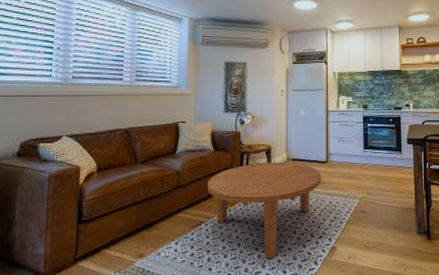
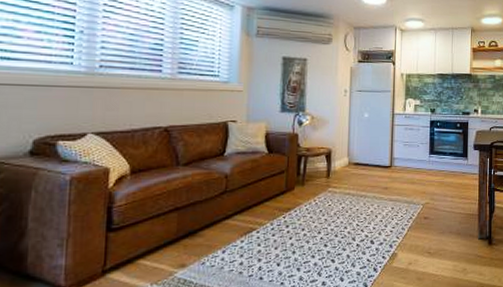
coffee table: present [207,162,321,259] -> none [260,166,384,266]

